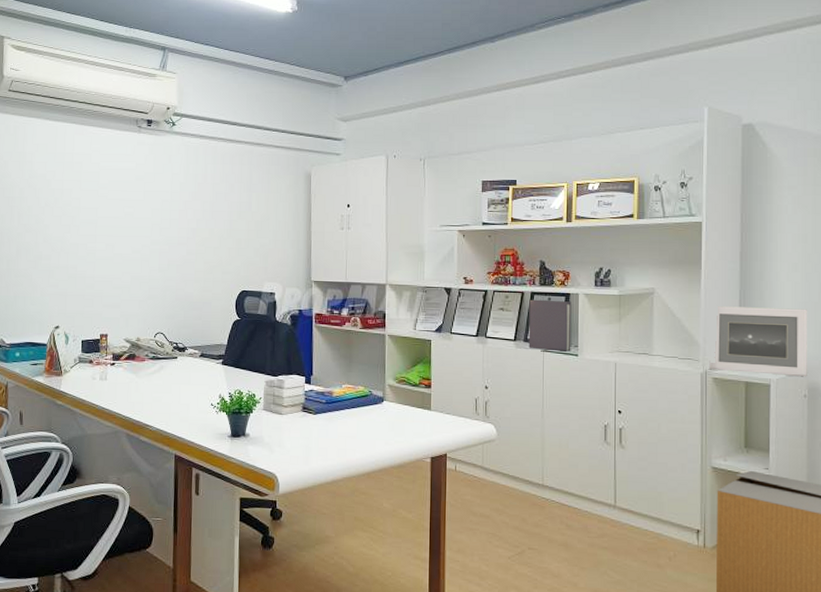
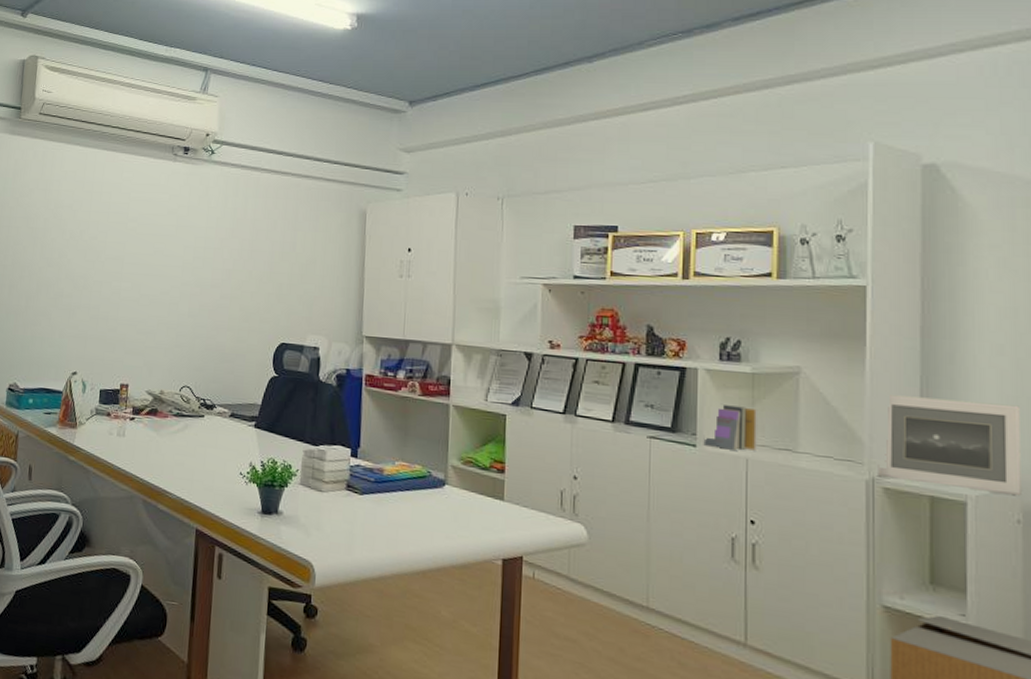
binder: present [528,299,572,352] -> none [631,372,688,441]
books: none [583,322,624,358] -> present [703,405,759,452]

